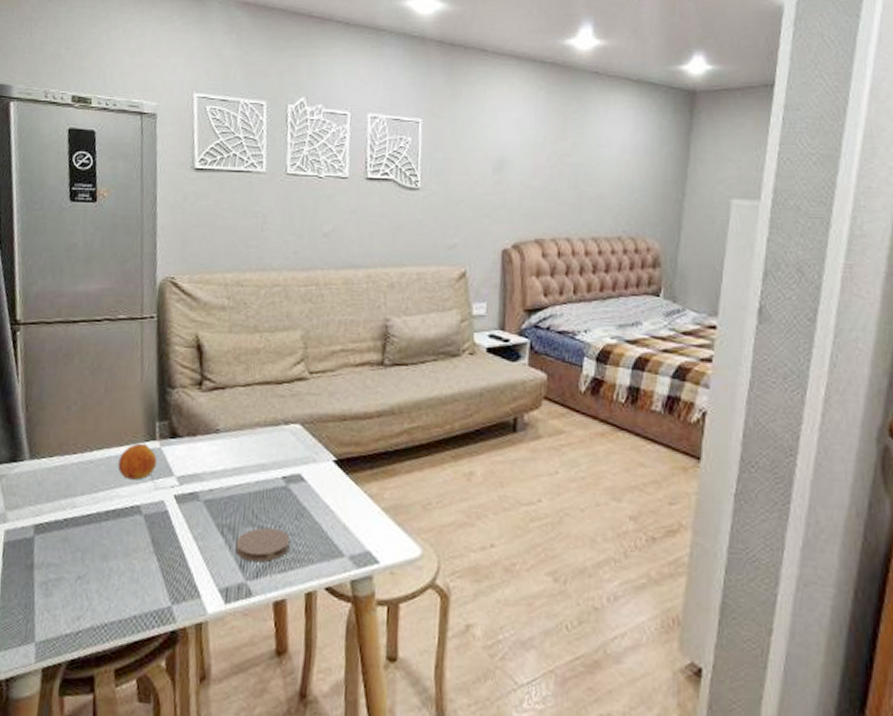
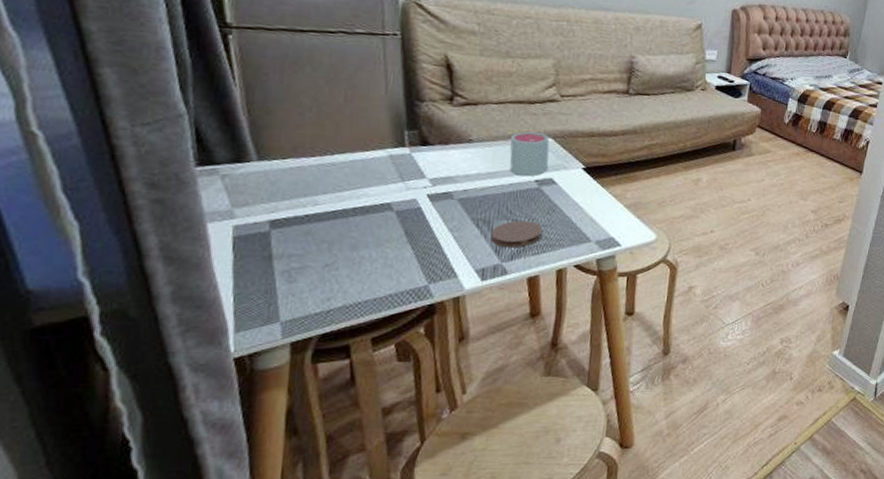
fruit: present [117,443,157,480] -> none [364,149,408,181]
mug: none [256,418,298,472] -> present [510,132,550,176]

